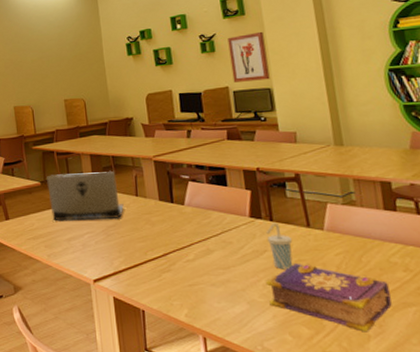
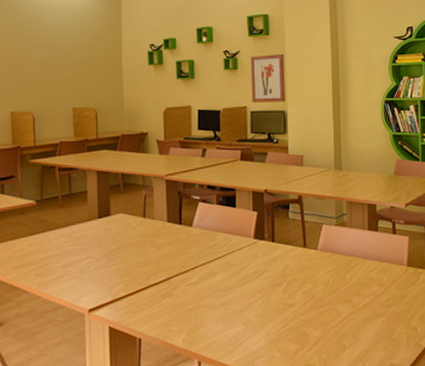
laptop: present [47,170,125,221] -> none [44,189,131,246]
book: present [265,262,392,332] -> none [262,282,366,344]
cup: present [266,222,293,270] -> none [268,243,290,289]

